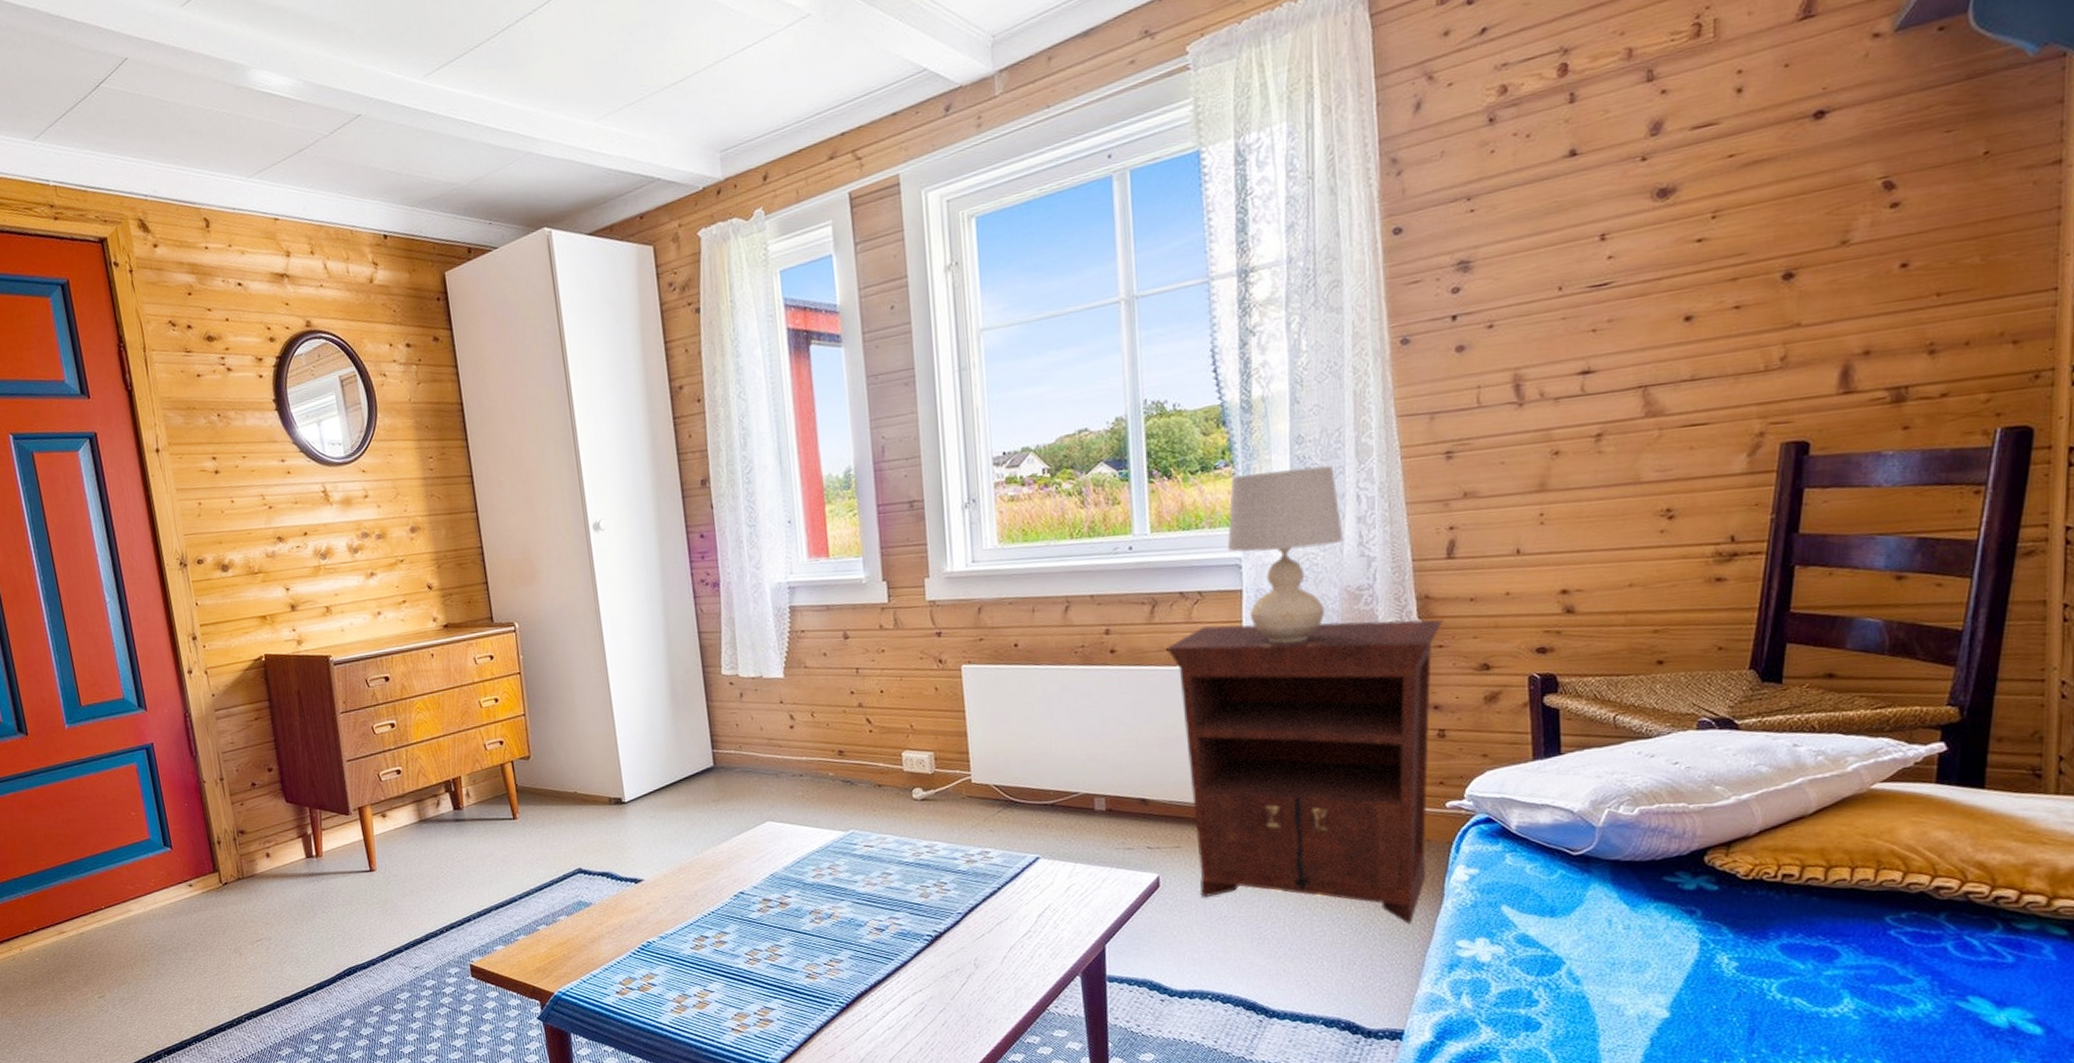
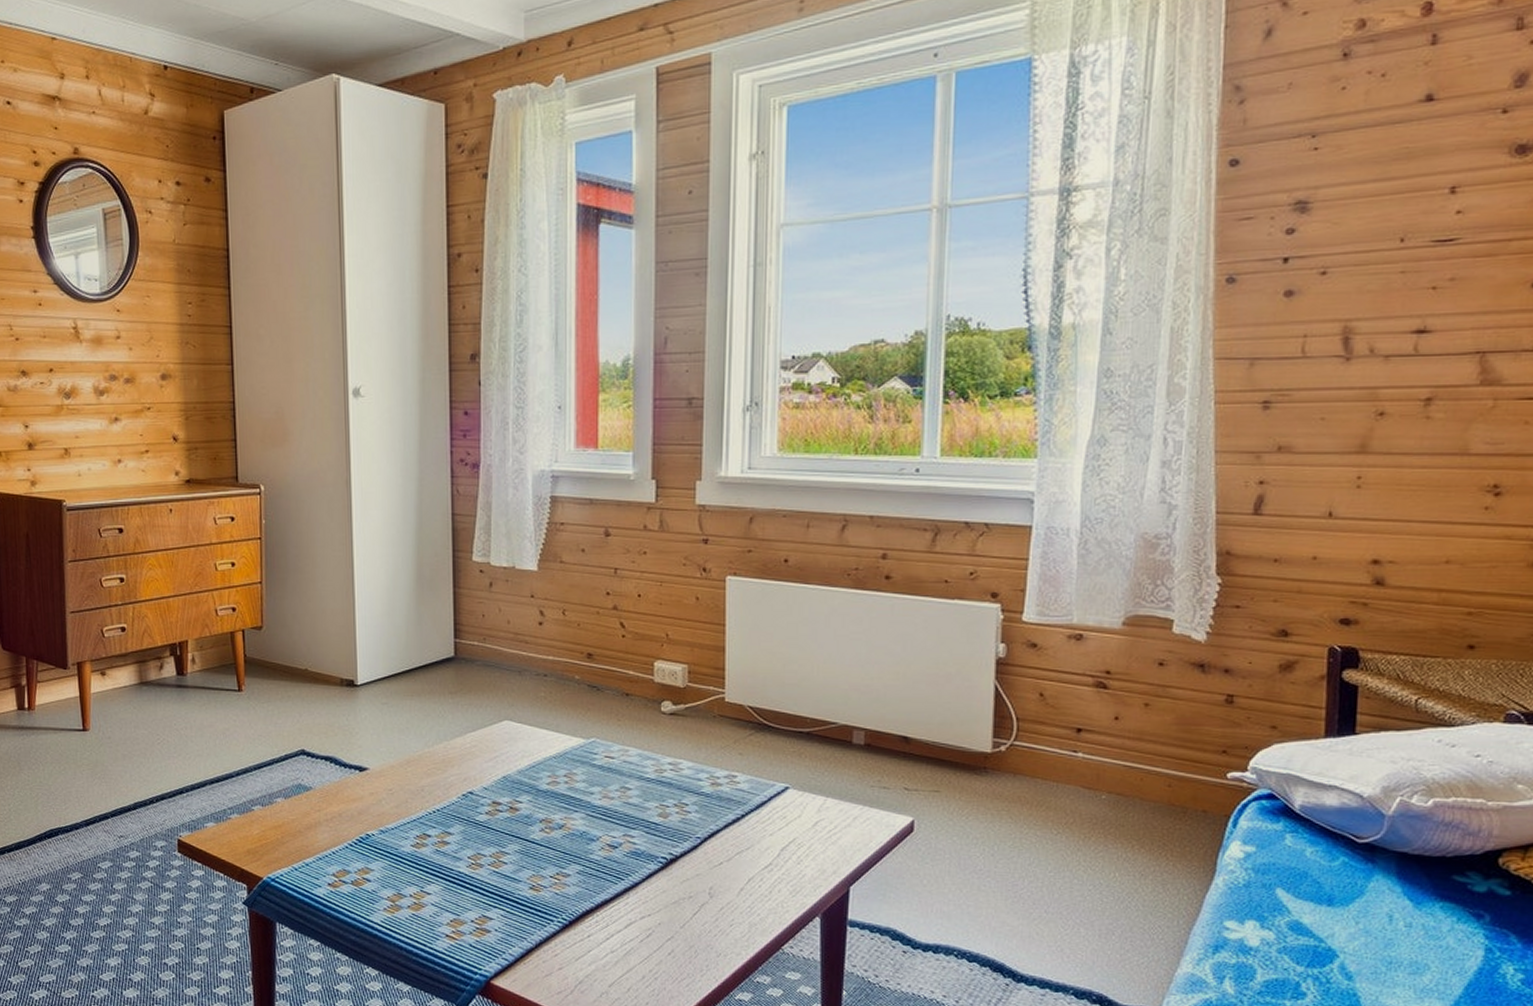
nightstand: present [1166,619,1443,925] -> none [945,561,1243,899]
table lamp: present [1227,465,1344,643] -> none [1020,402,1146,586]

